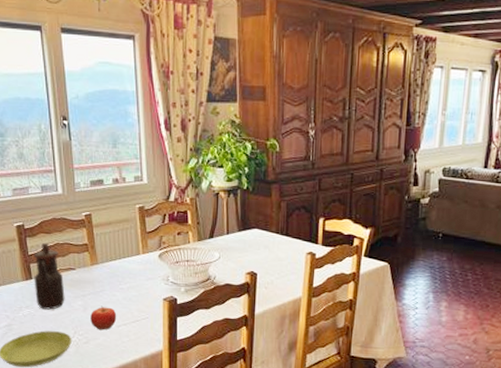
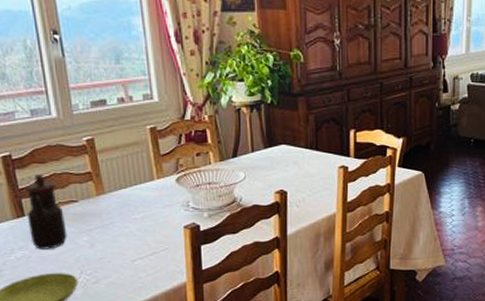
fruit: present [90,305,117,330] -> none [99,240,131,267]

